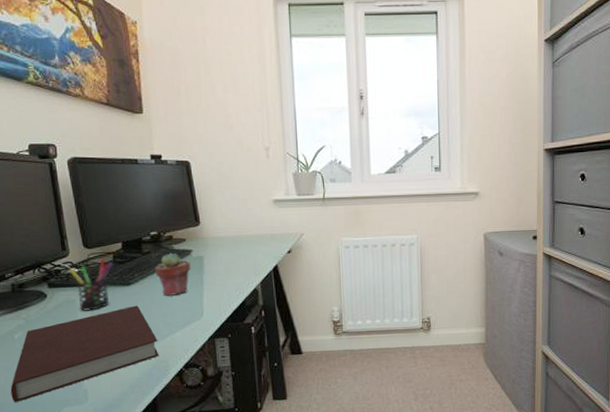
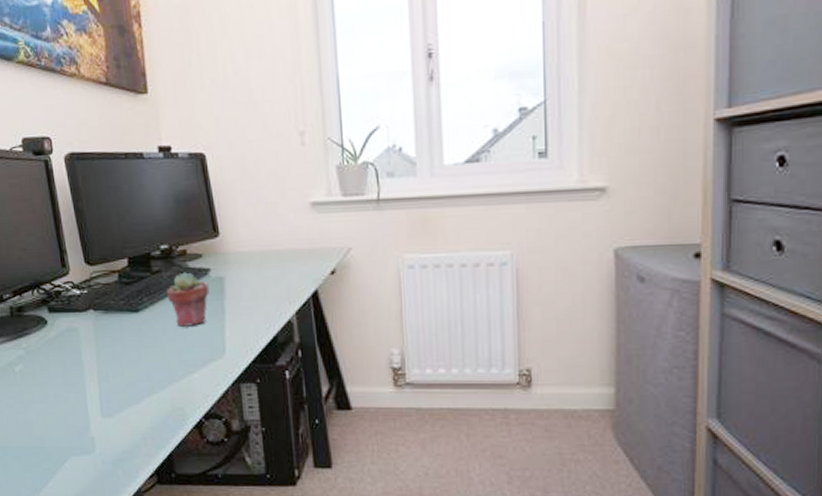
notebook: present [10,305,159,403] -> none [13,337,174,448]
pen holder: present [69,258,113,311] -> none [71,277,119,342]

